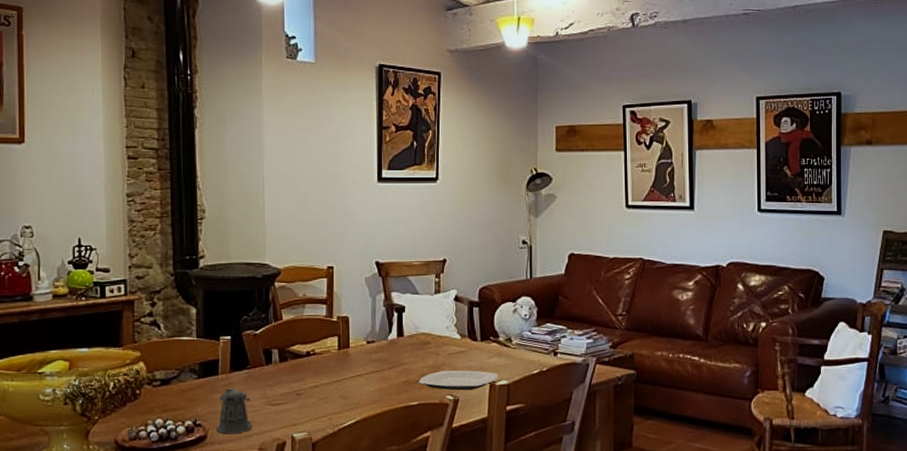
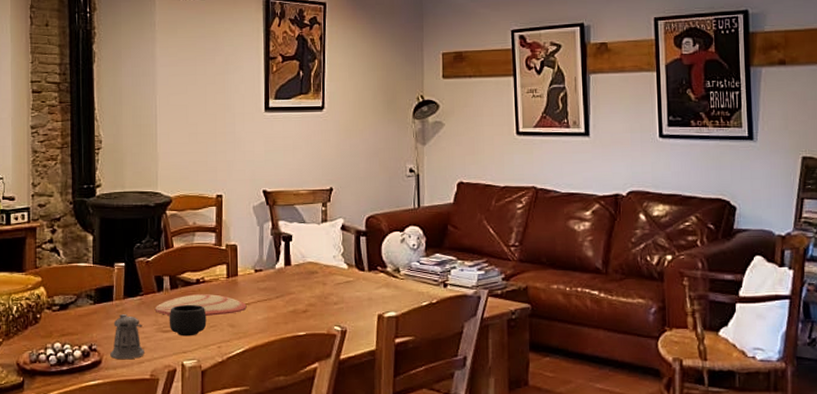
plate: none [263,366,359,388] -> present [154,294,247,316]
mug: none [278,376,317,409] -> present [169,304,207,336]
plate: present [418,370,499,391] -> none [305,301,387,322]

